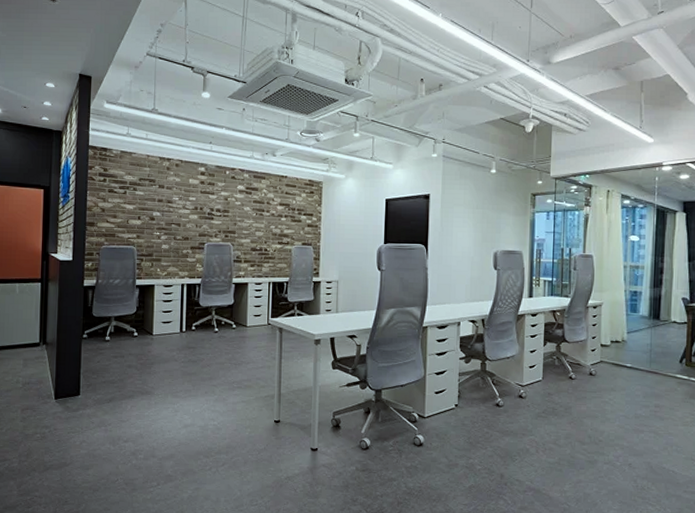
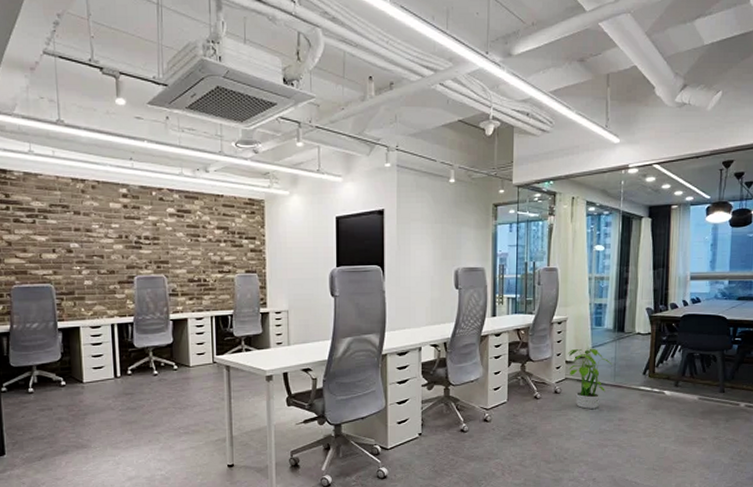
potted plant: none [602,332,648,393] -> present [567,347,612,409]

